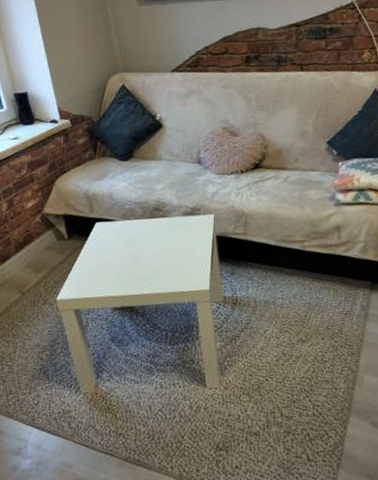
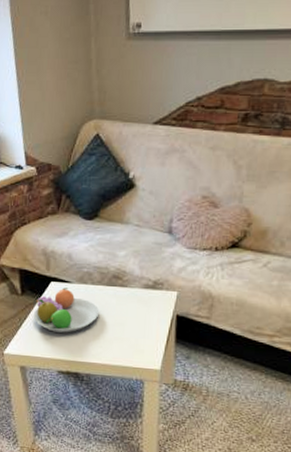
fruit bowl: none [82,226,146,271] -> present [33,287,100,333]

